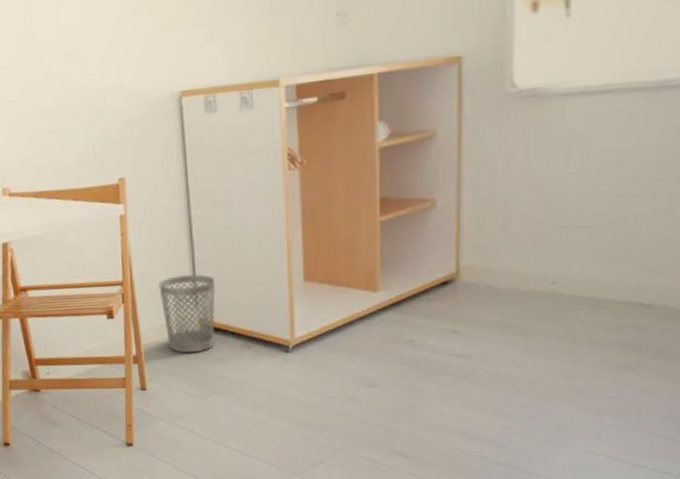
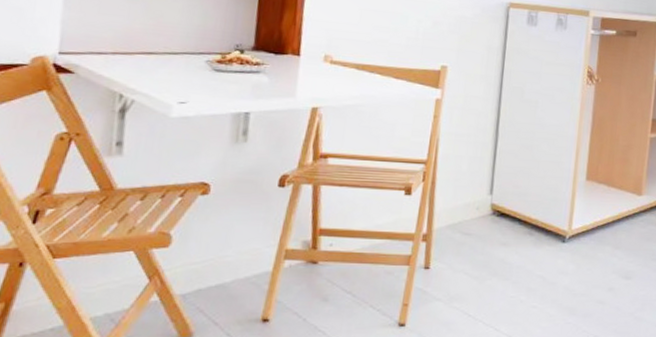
wastebasket: present [158,273,215,353] -> none [459,161,511,236]

